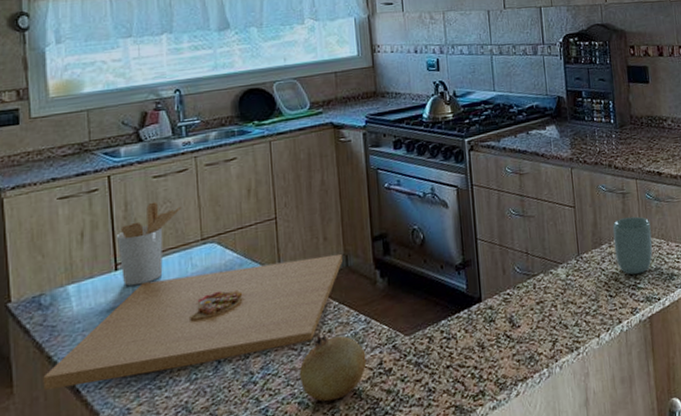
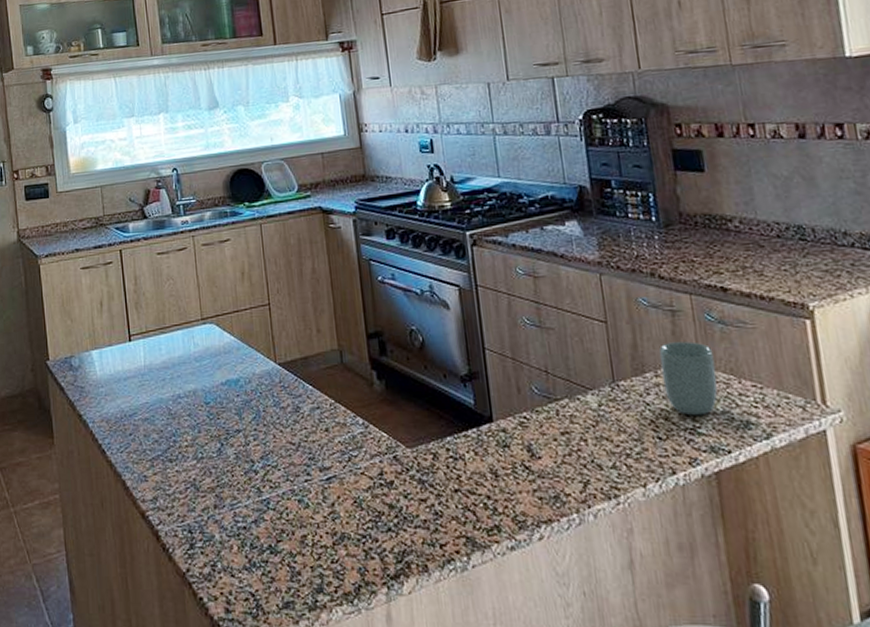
platter: present [43,253,342,390] -> none [76,348,337,446]
utensil holder: present [117,201,182,286] -> none [129,278,184,358]
fruit: present [299,334,367,402] -> none [297,432,366,505]

